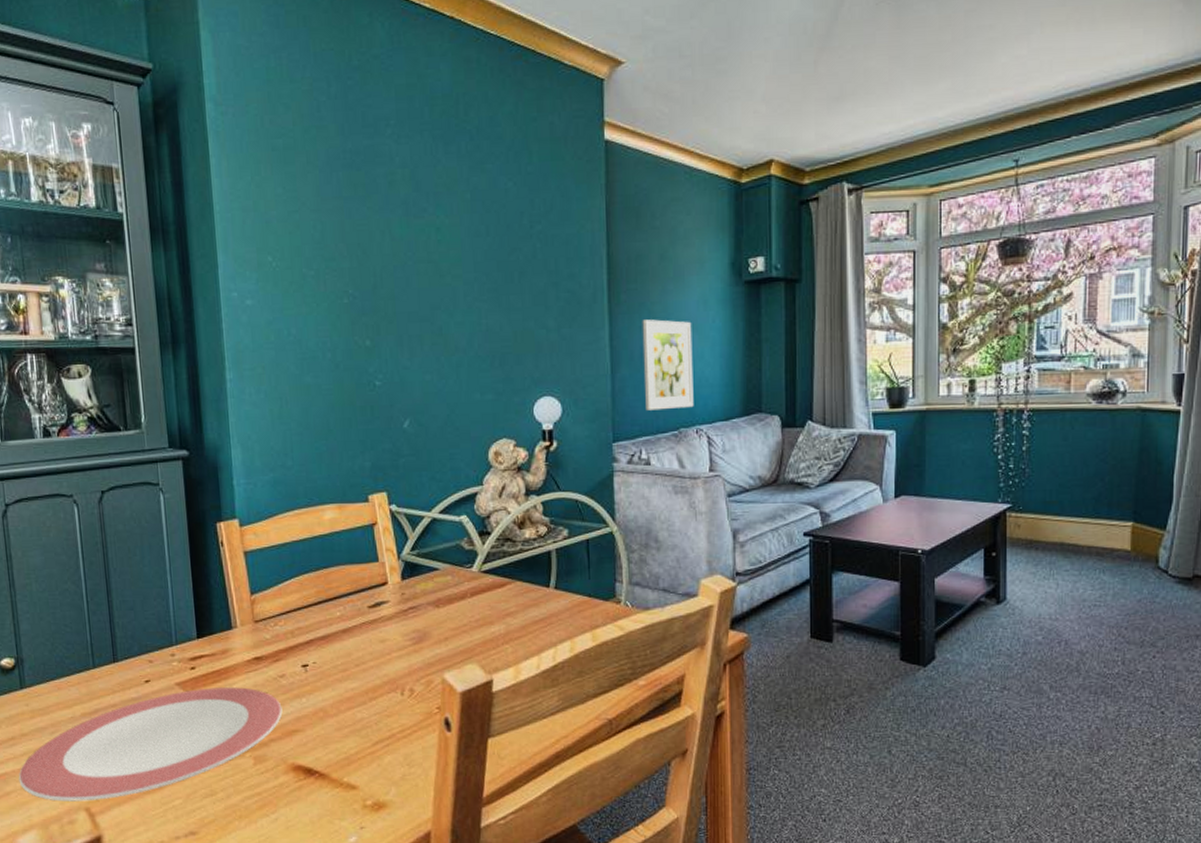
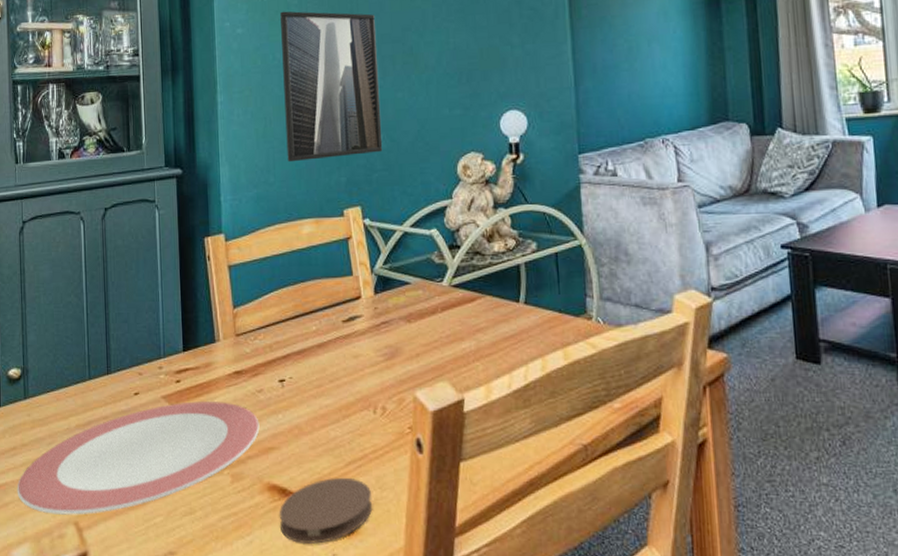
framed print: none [295,282,410,446] -> present [280,11,383,163]
coaster: none [304,756,401,820] -> present [279,477,373,545]
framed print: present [642,319,694,411] -> none [603,32,659,122]

